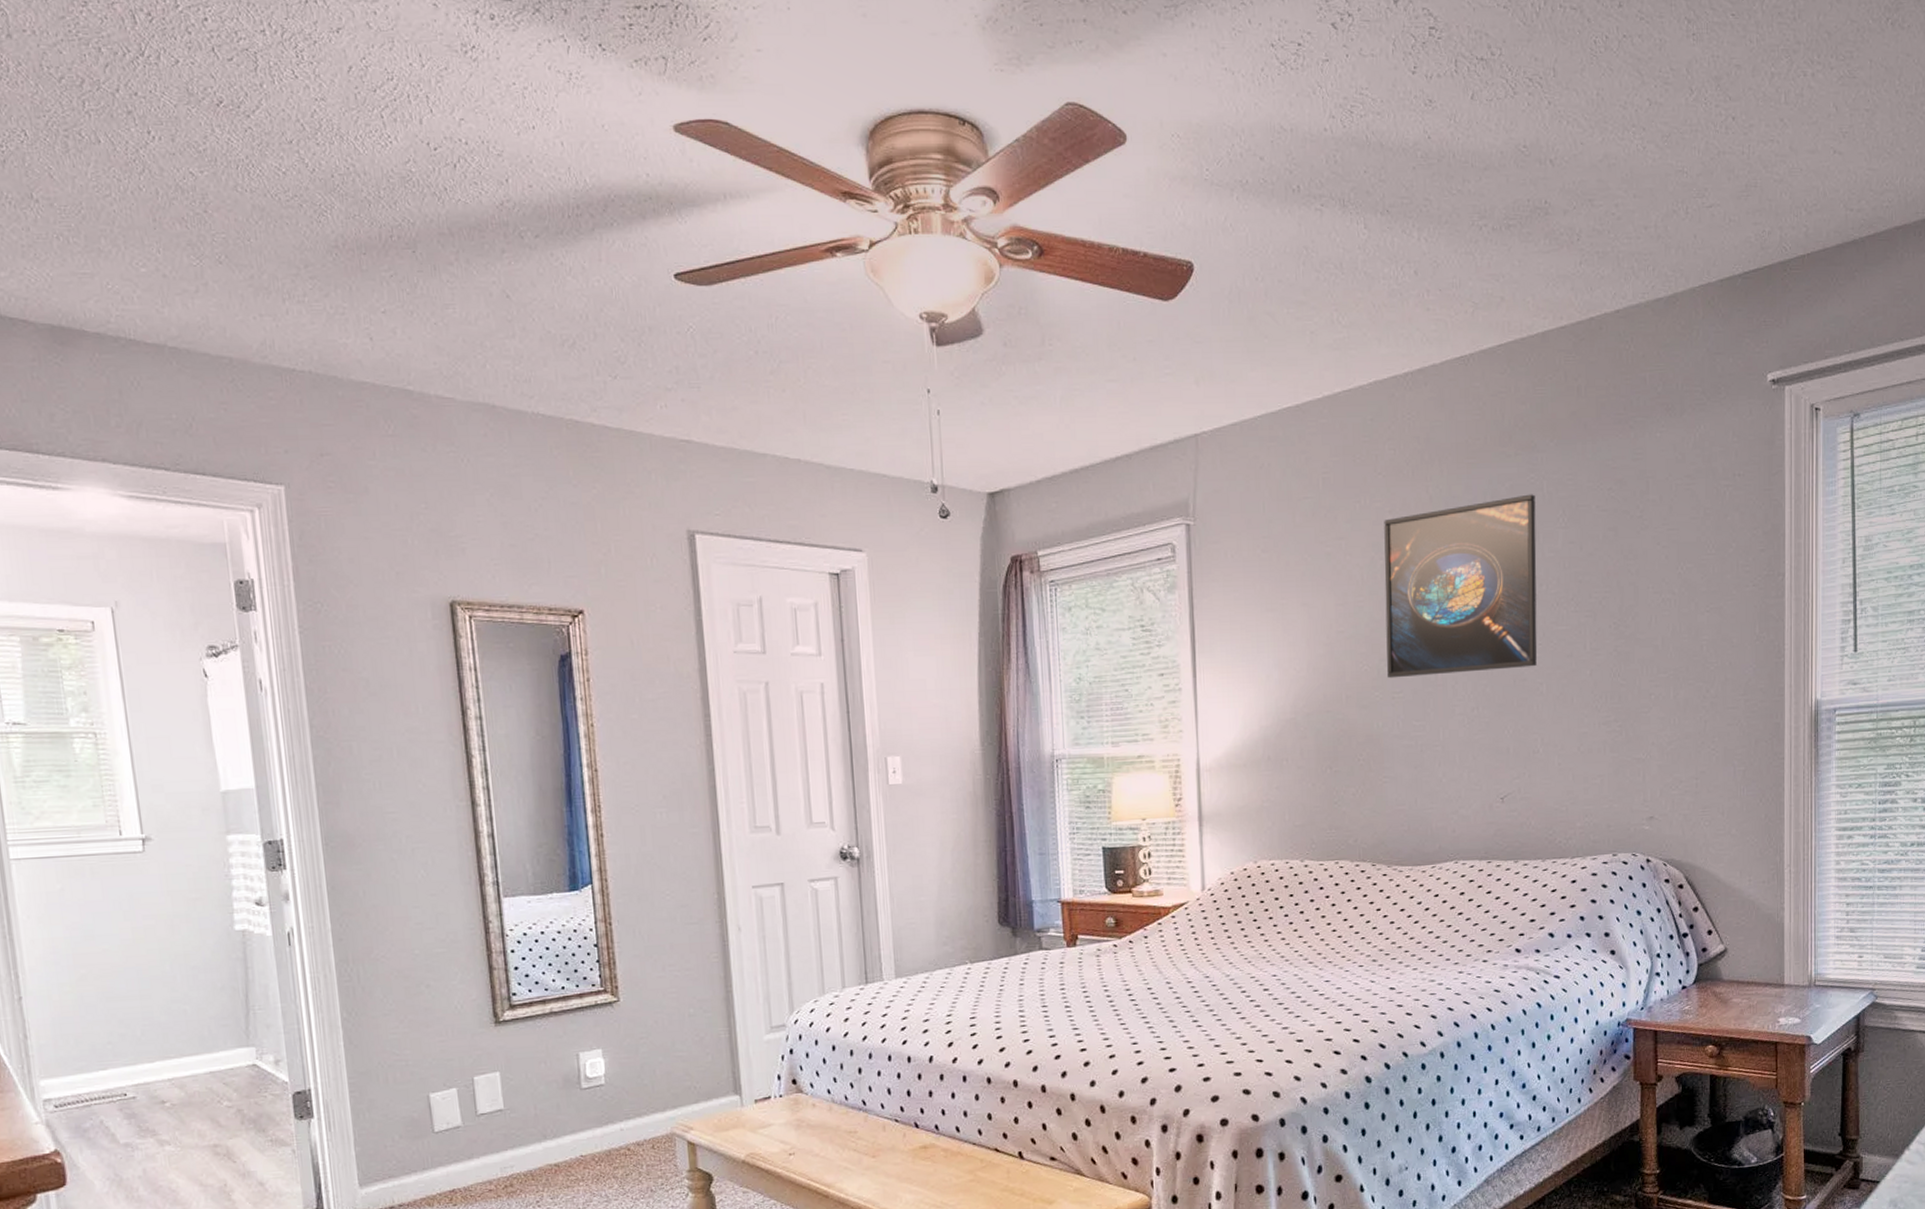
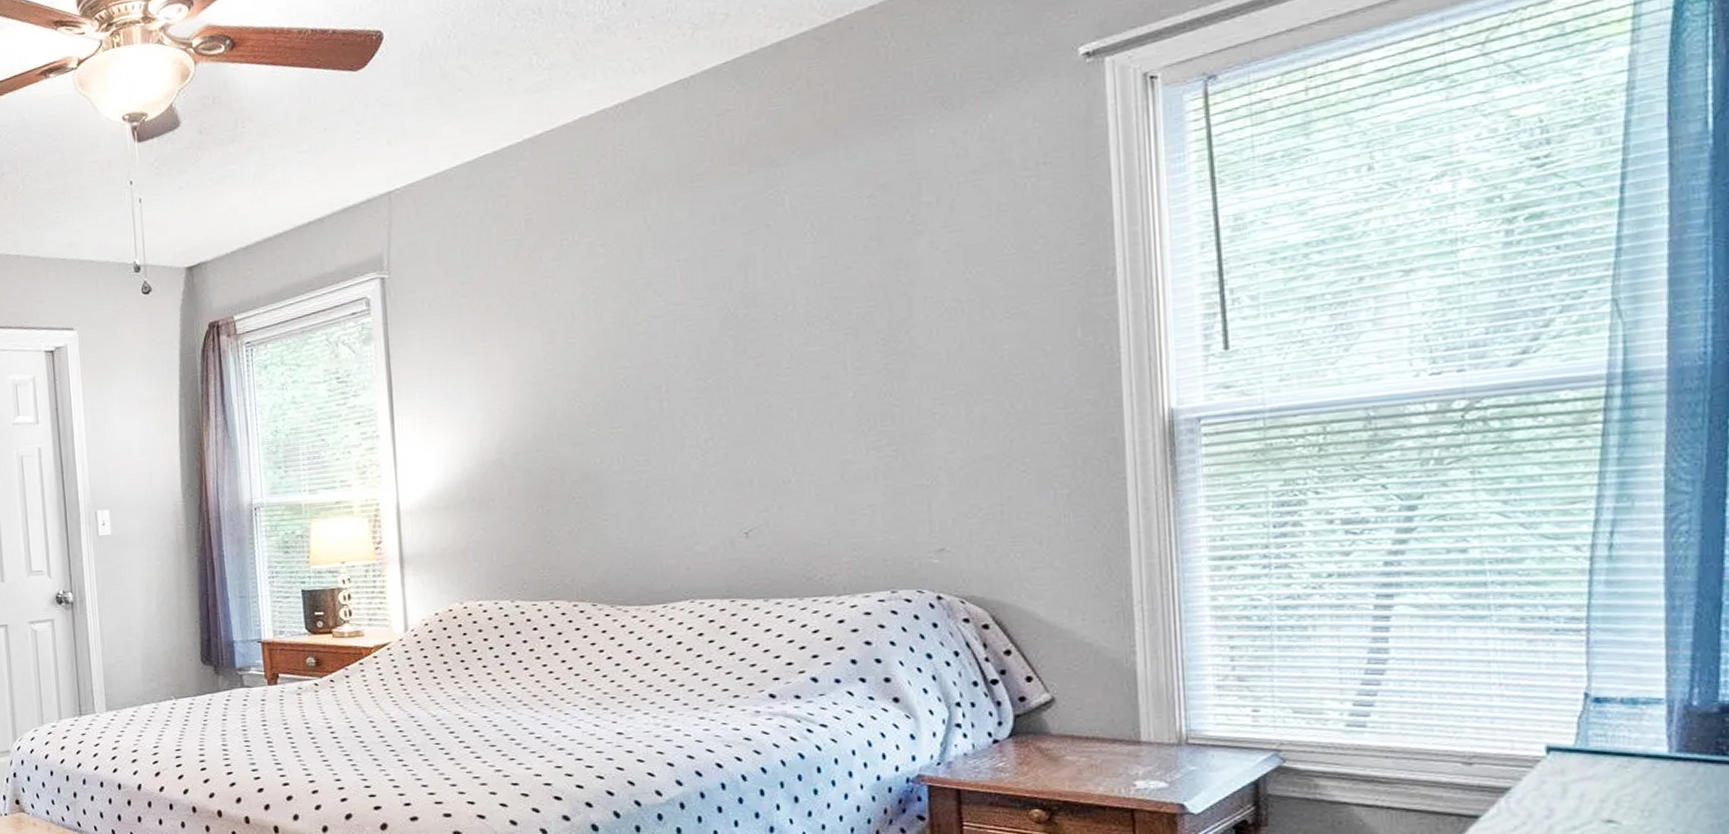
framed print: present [1384,494,1537,679] -> none [595,211,784,414]

